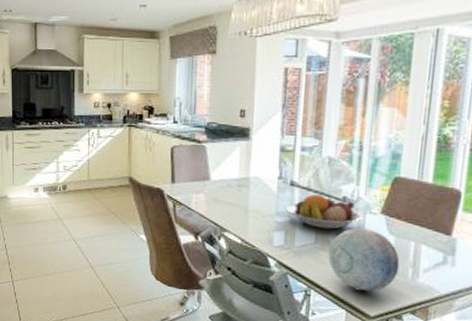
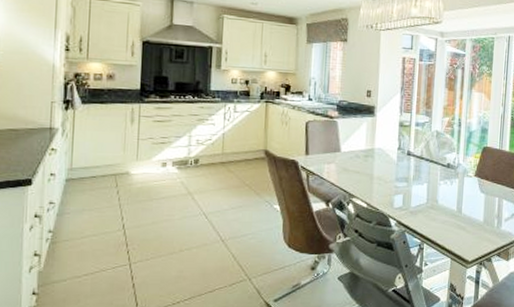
fruit bowl: present [285,193,364,230] -> none [403,161,463,191]
decorative orb: present [328,227,400,292] -> none [437,188,489,241]

